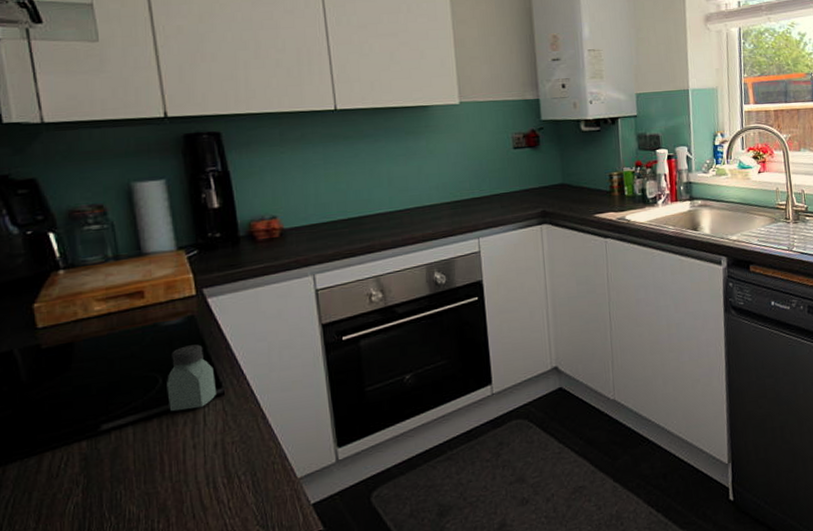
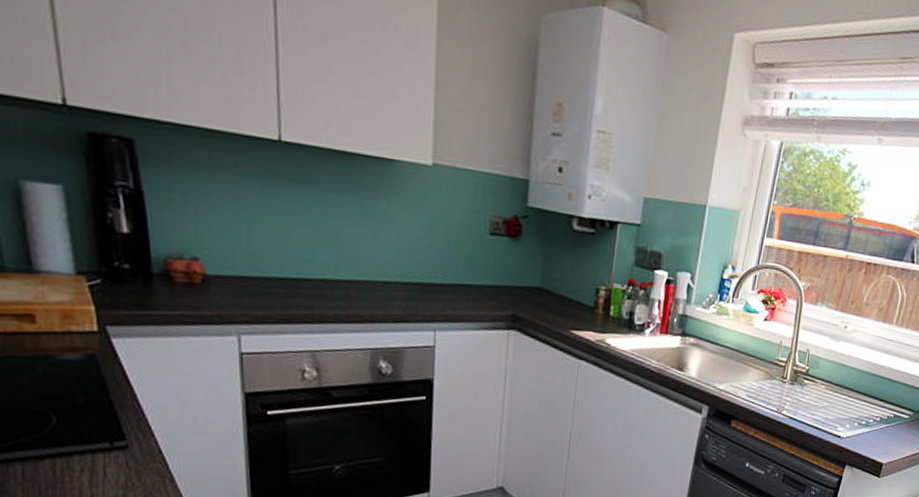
saltshaker: present [167,344,216,412] -> none [61,386,119,458]

